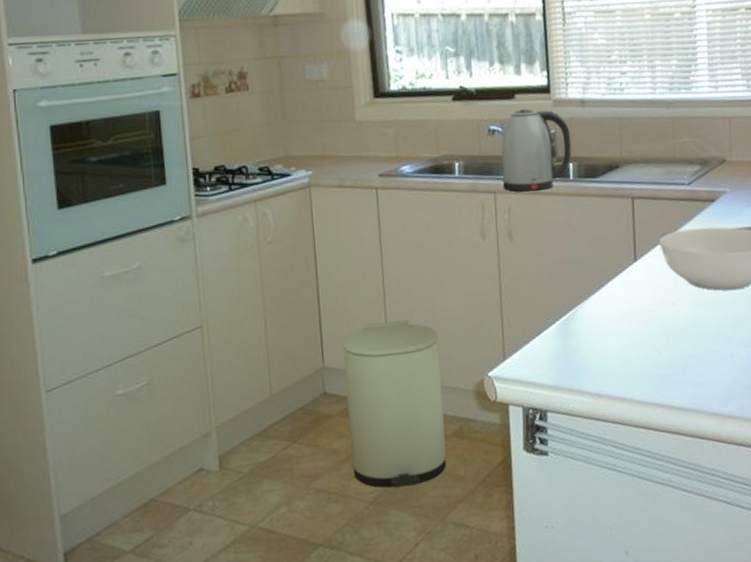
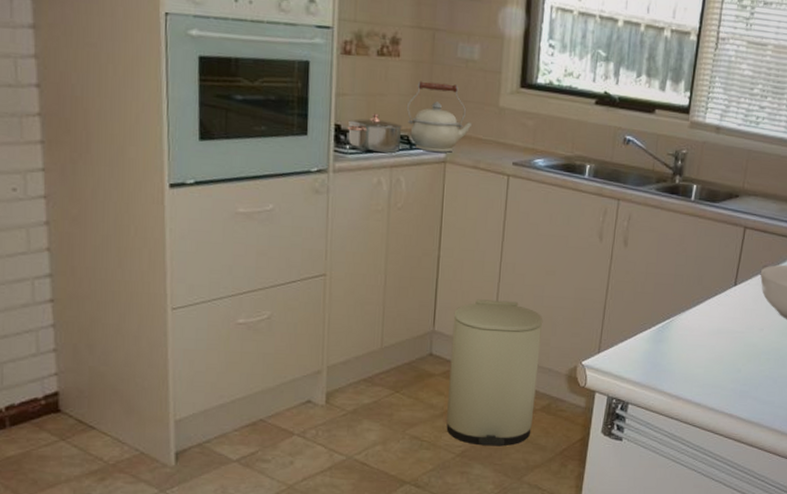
cooking pot: none [205,150,261,191] -> present [347,113,402,154]
kettle: none [262,107,332,179] -> present [406,81,473,153]
kettle: present [499,108,572,192] -> none [627,124,701,206]

